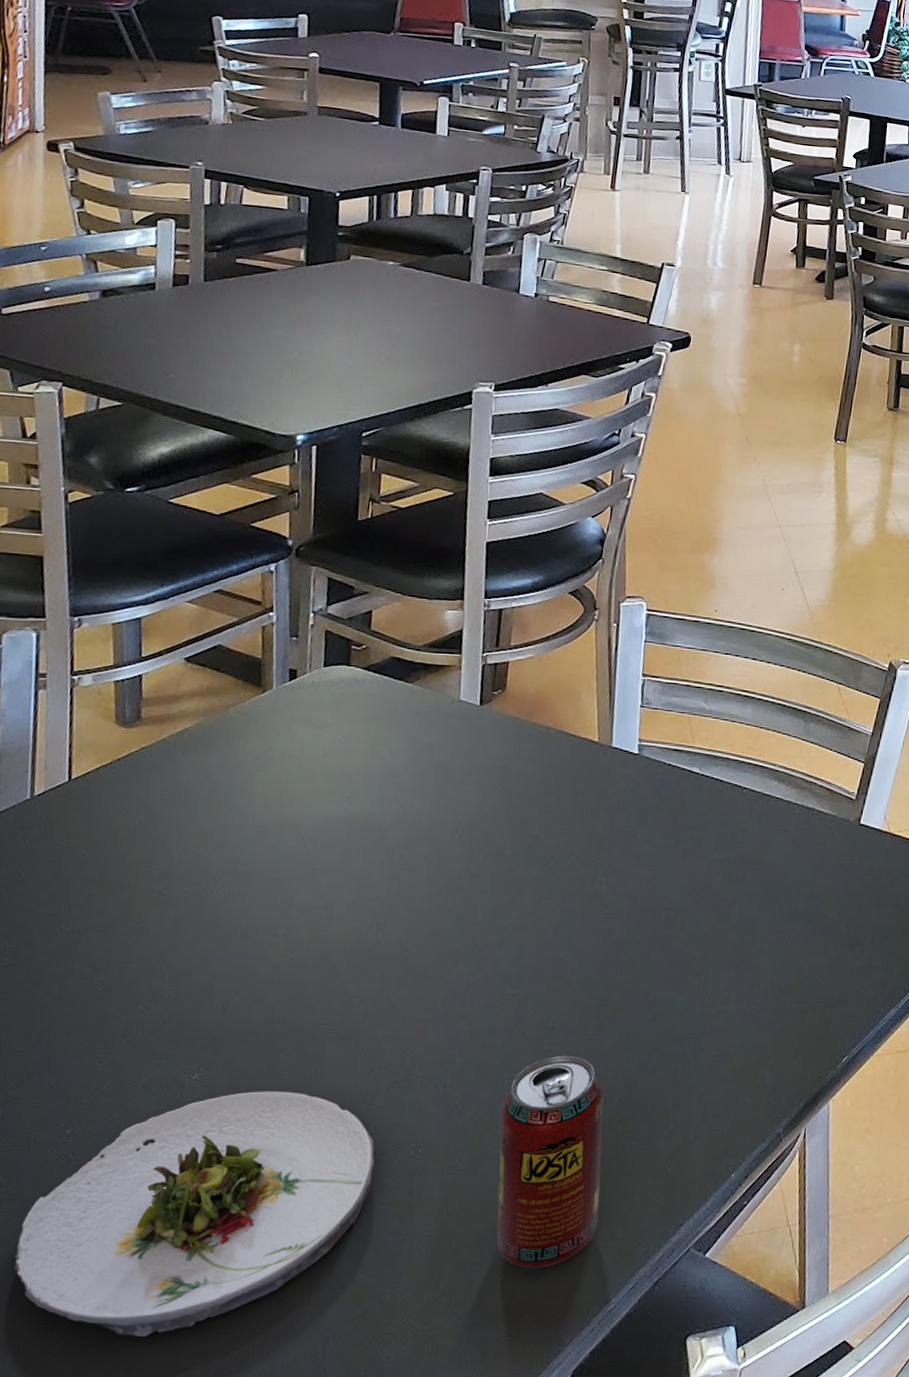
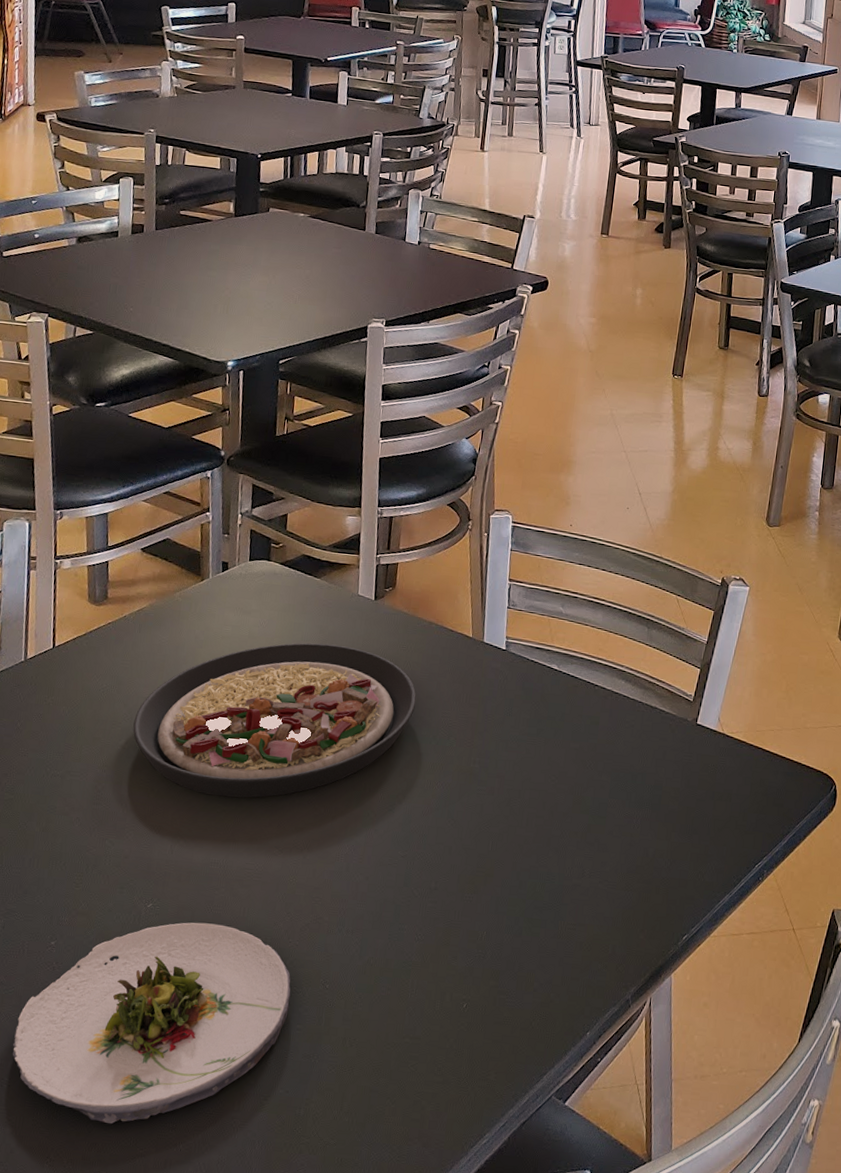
plate: none [174,758,531,943] -> present [133,643,417,798]
beverage can: present [496,1055,604,1268] -> none [389,912,478,1100]

